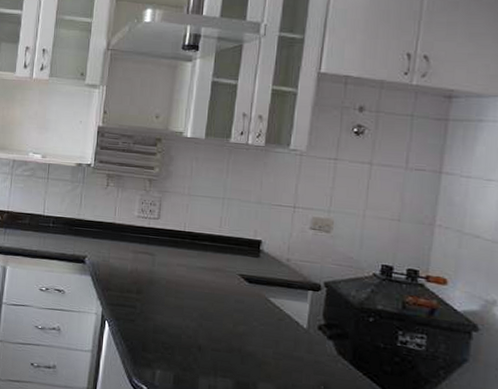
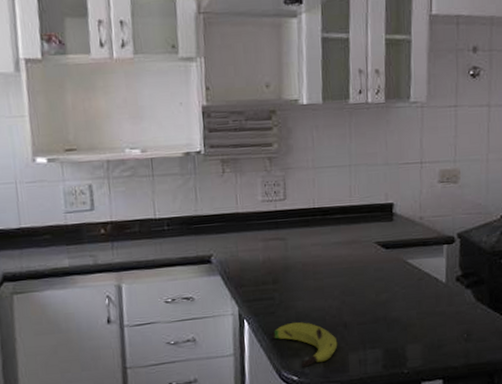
banana: none [128,333,190,379] -> present [271,322,338,367]

